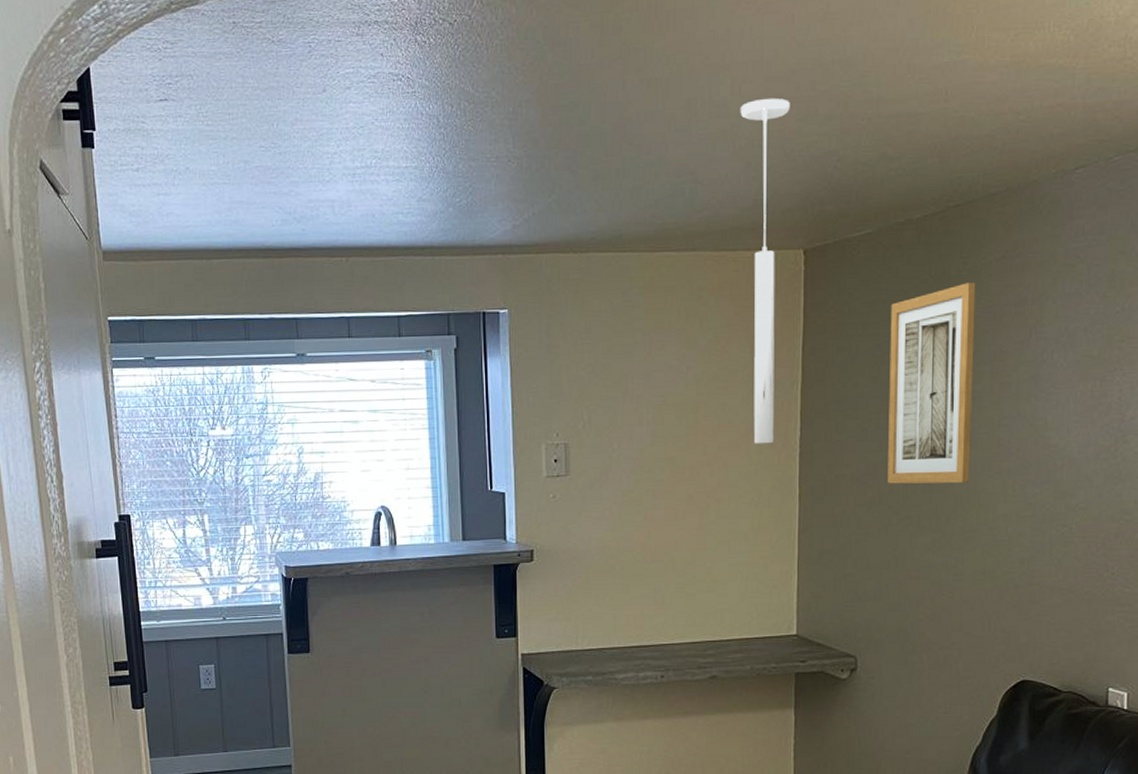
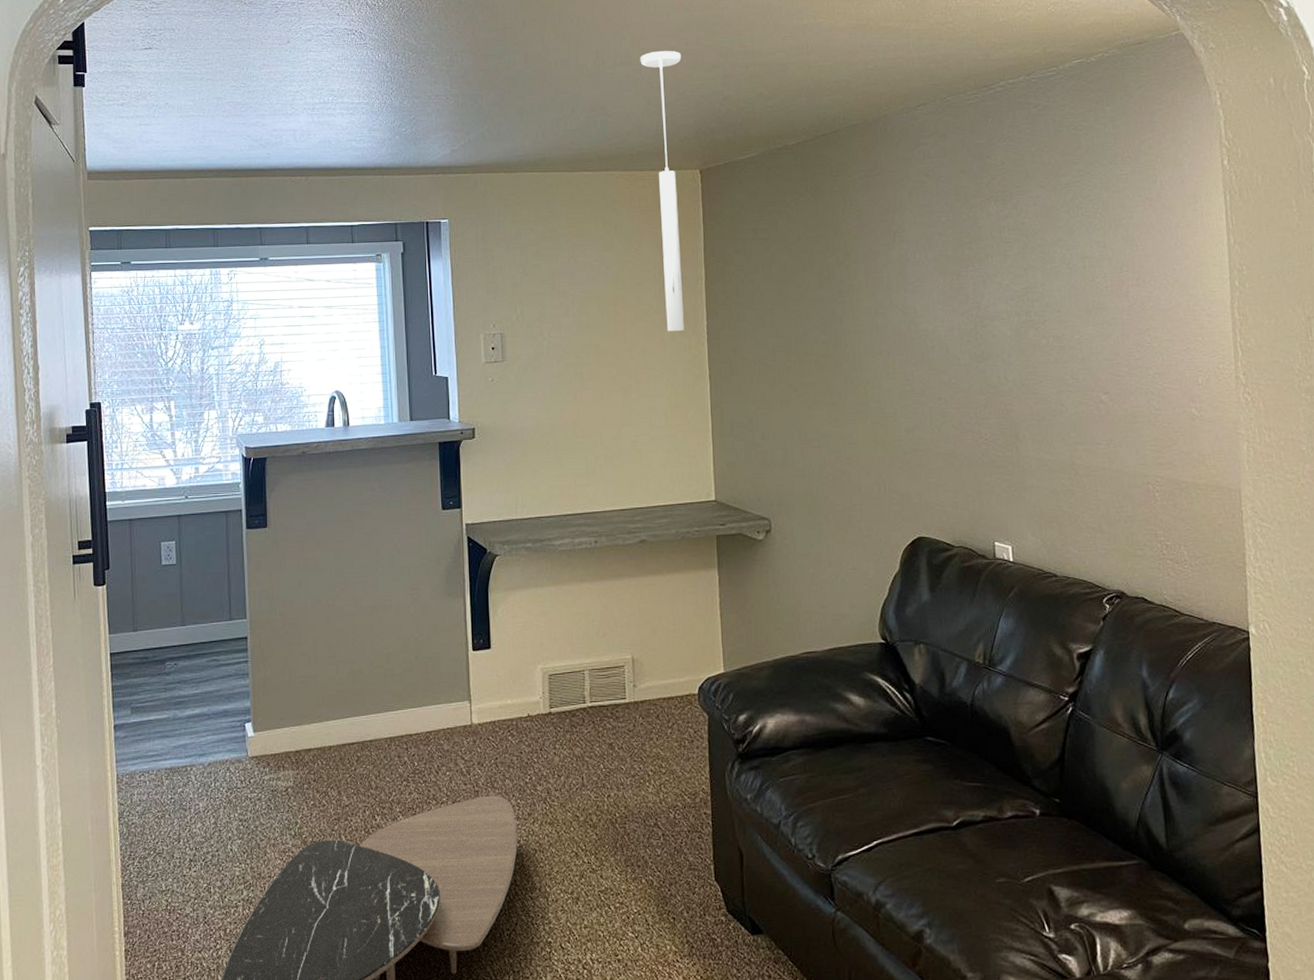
wall art: present [888,282,976,484] -> none [776,196,856,365]

